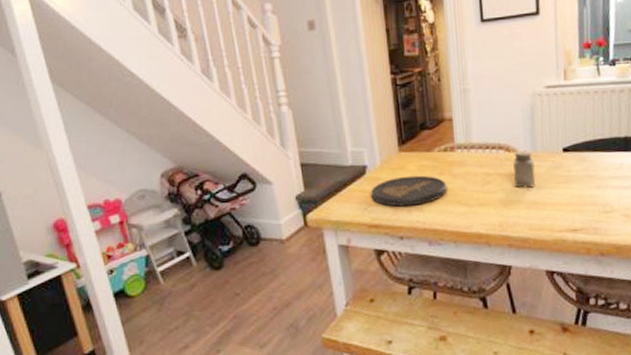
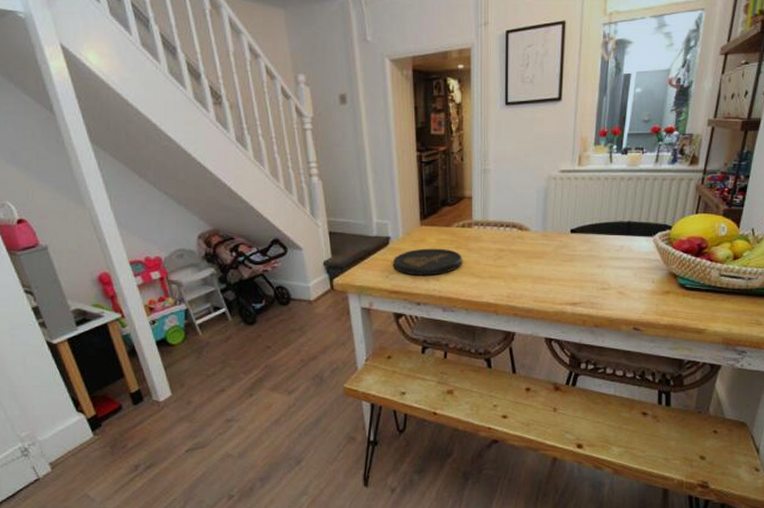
salt shaker: present [512,150,536,188] -> none [523,230,543,264]

